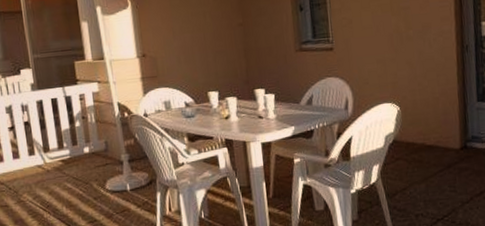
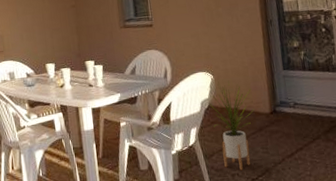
house plant: none [393,112,443,211] -> present [208,80,254,171]

